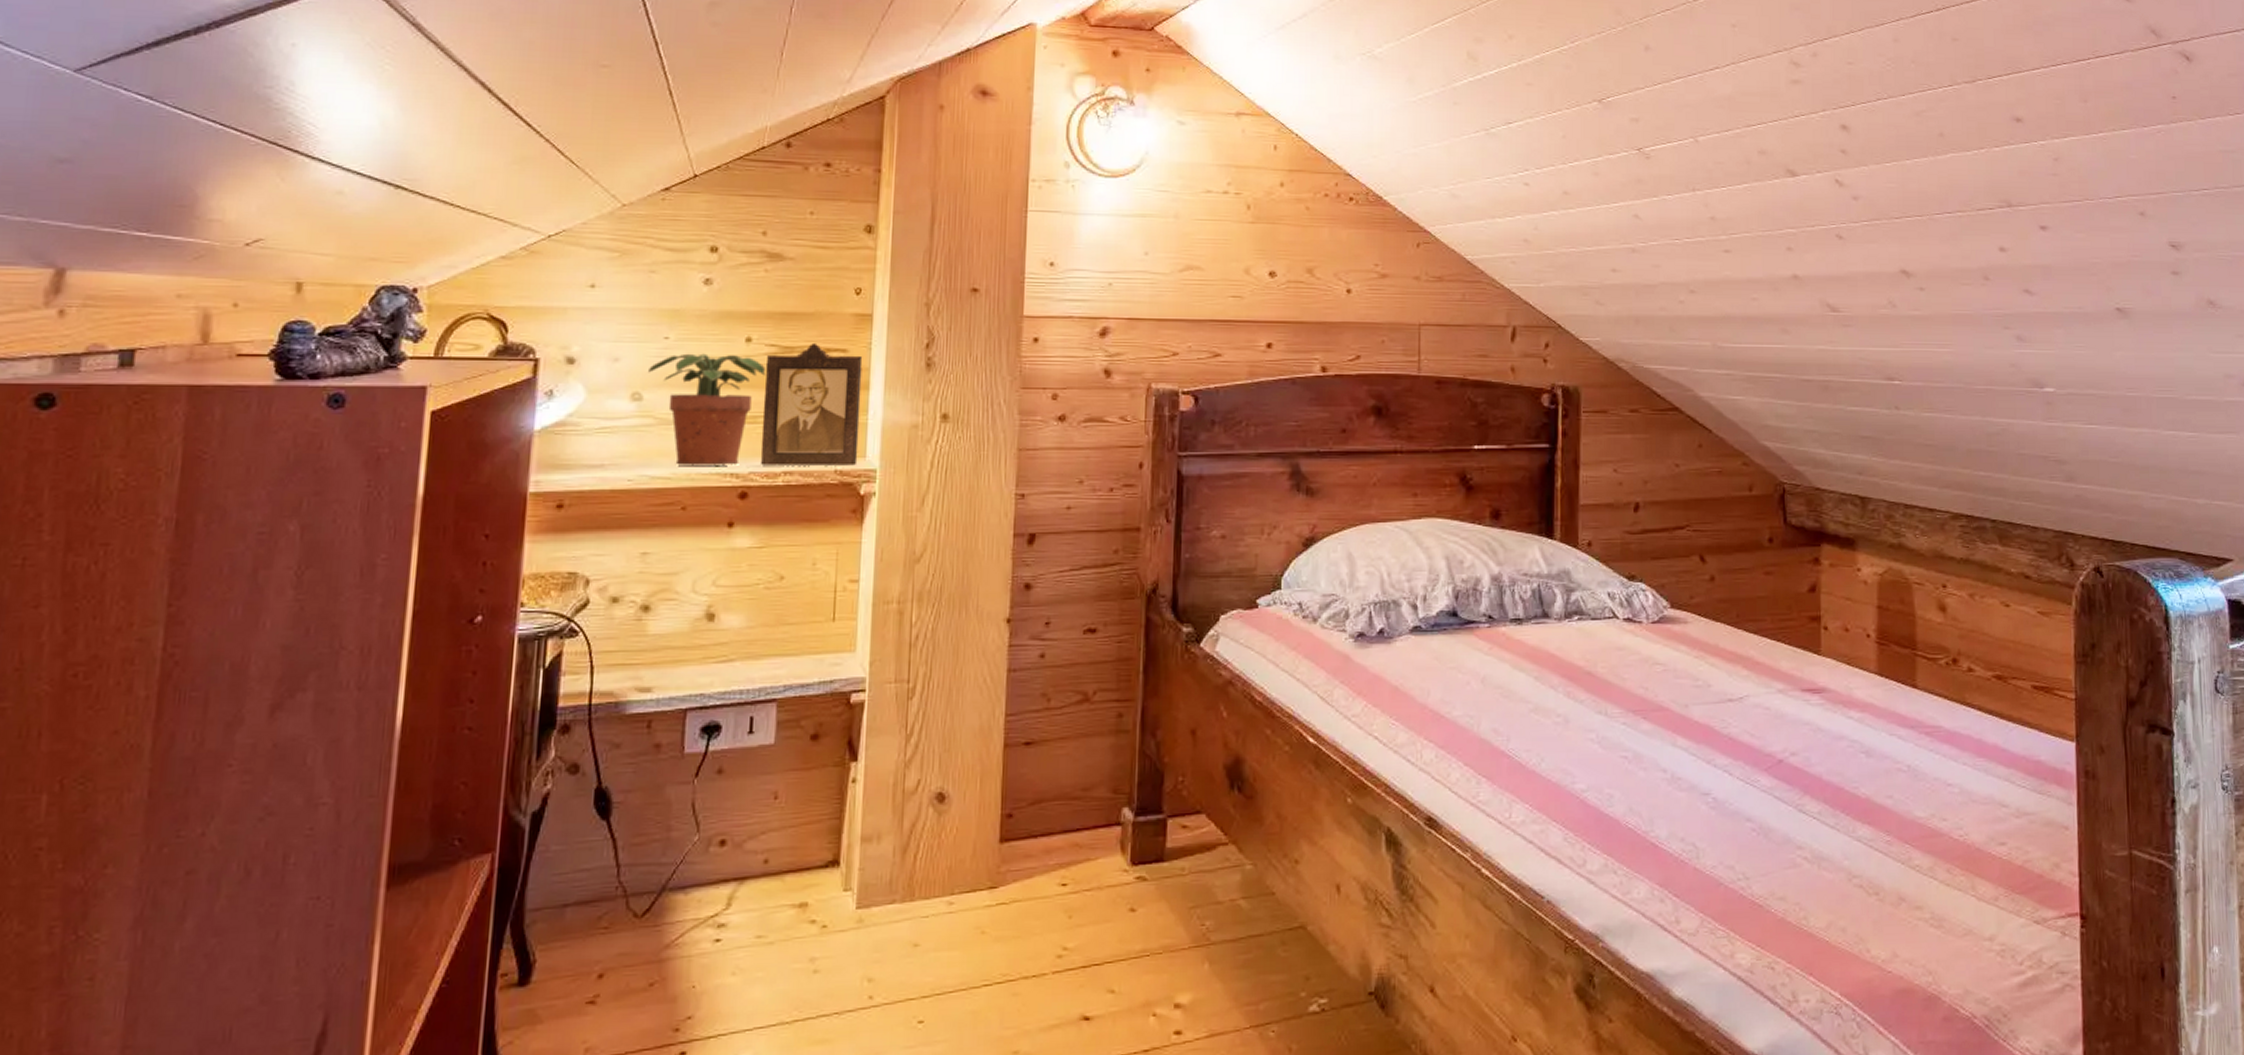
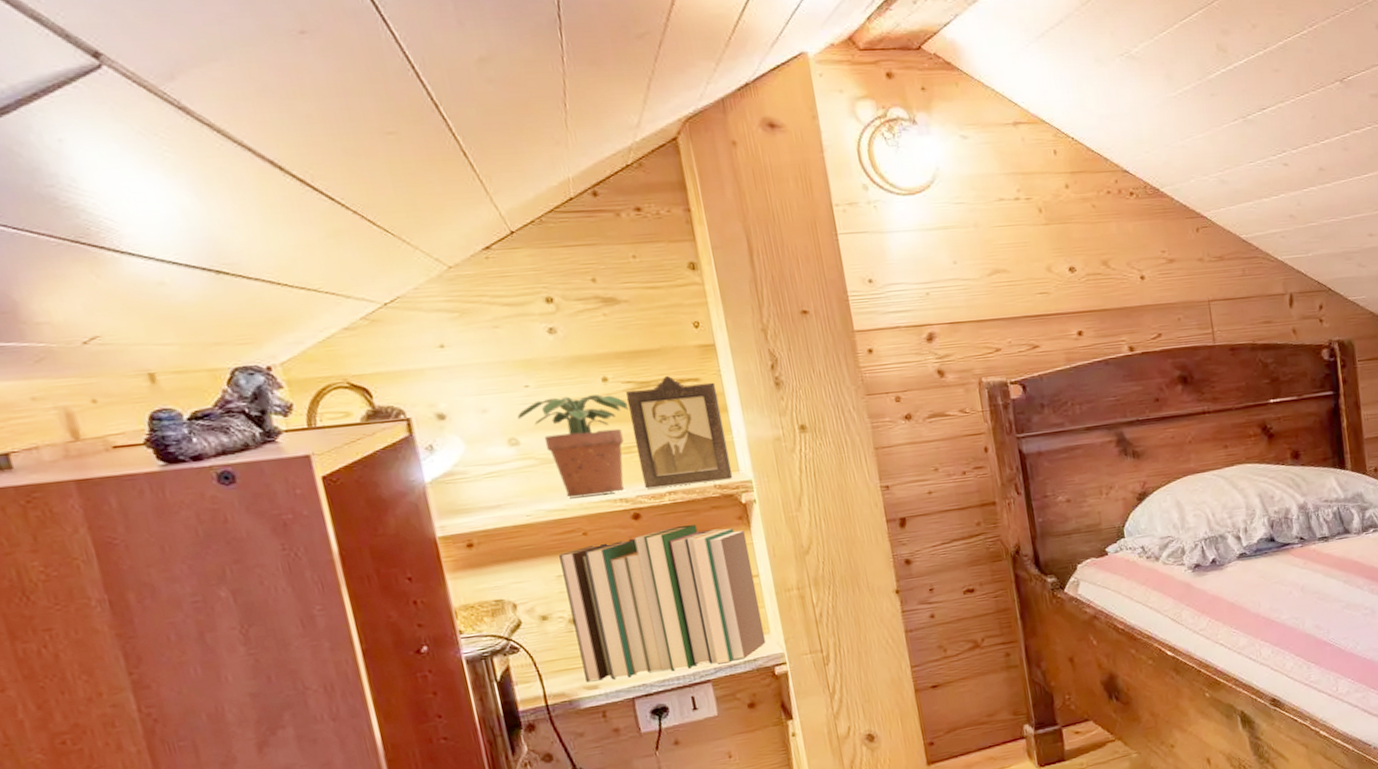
books: none [640,513,856,684] -> present [559,525,767,683]

